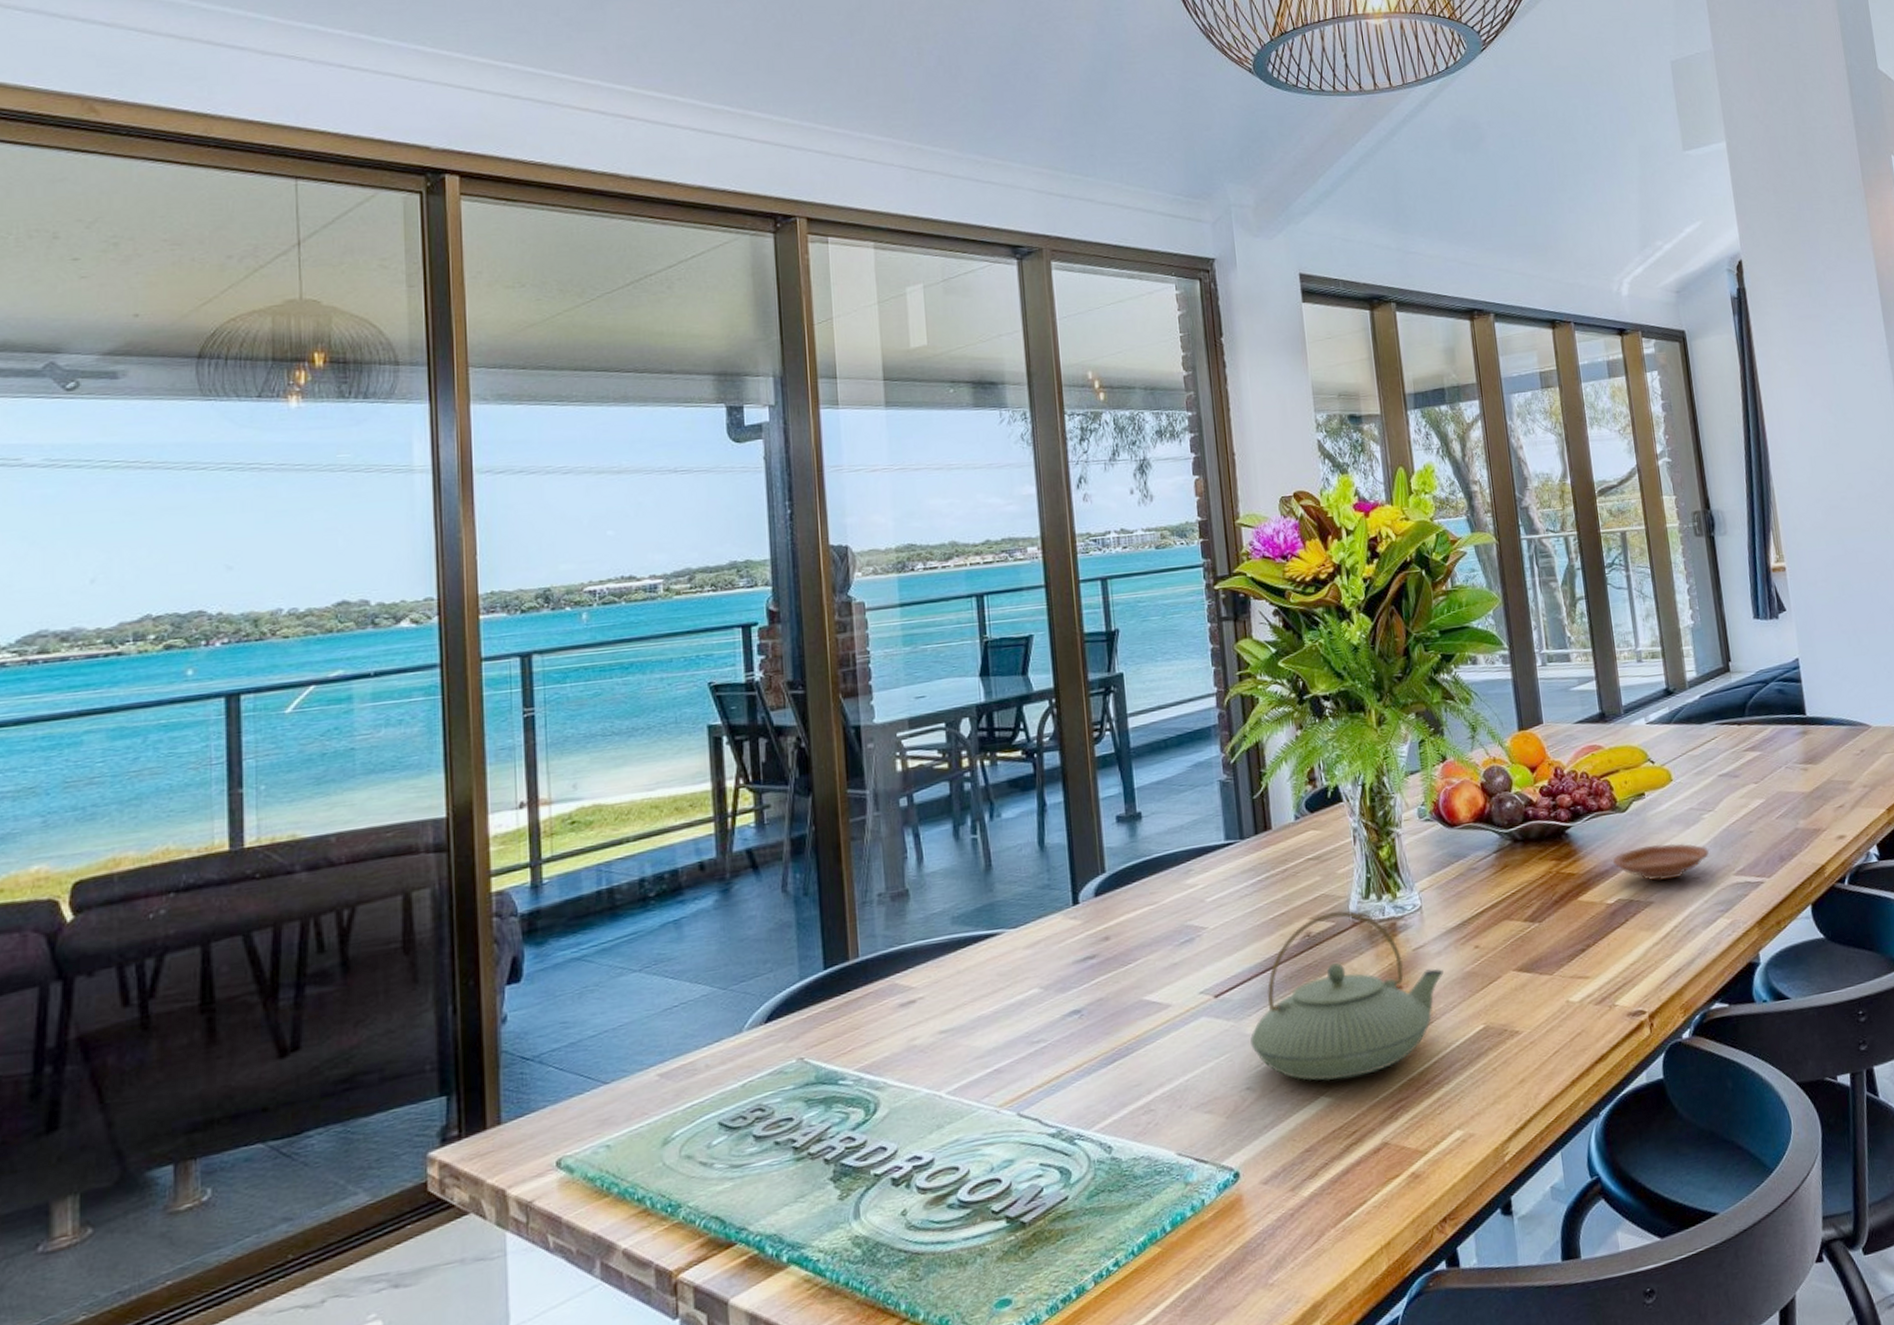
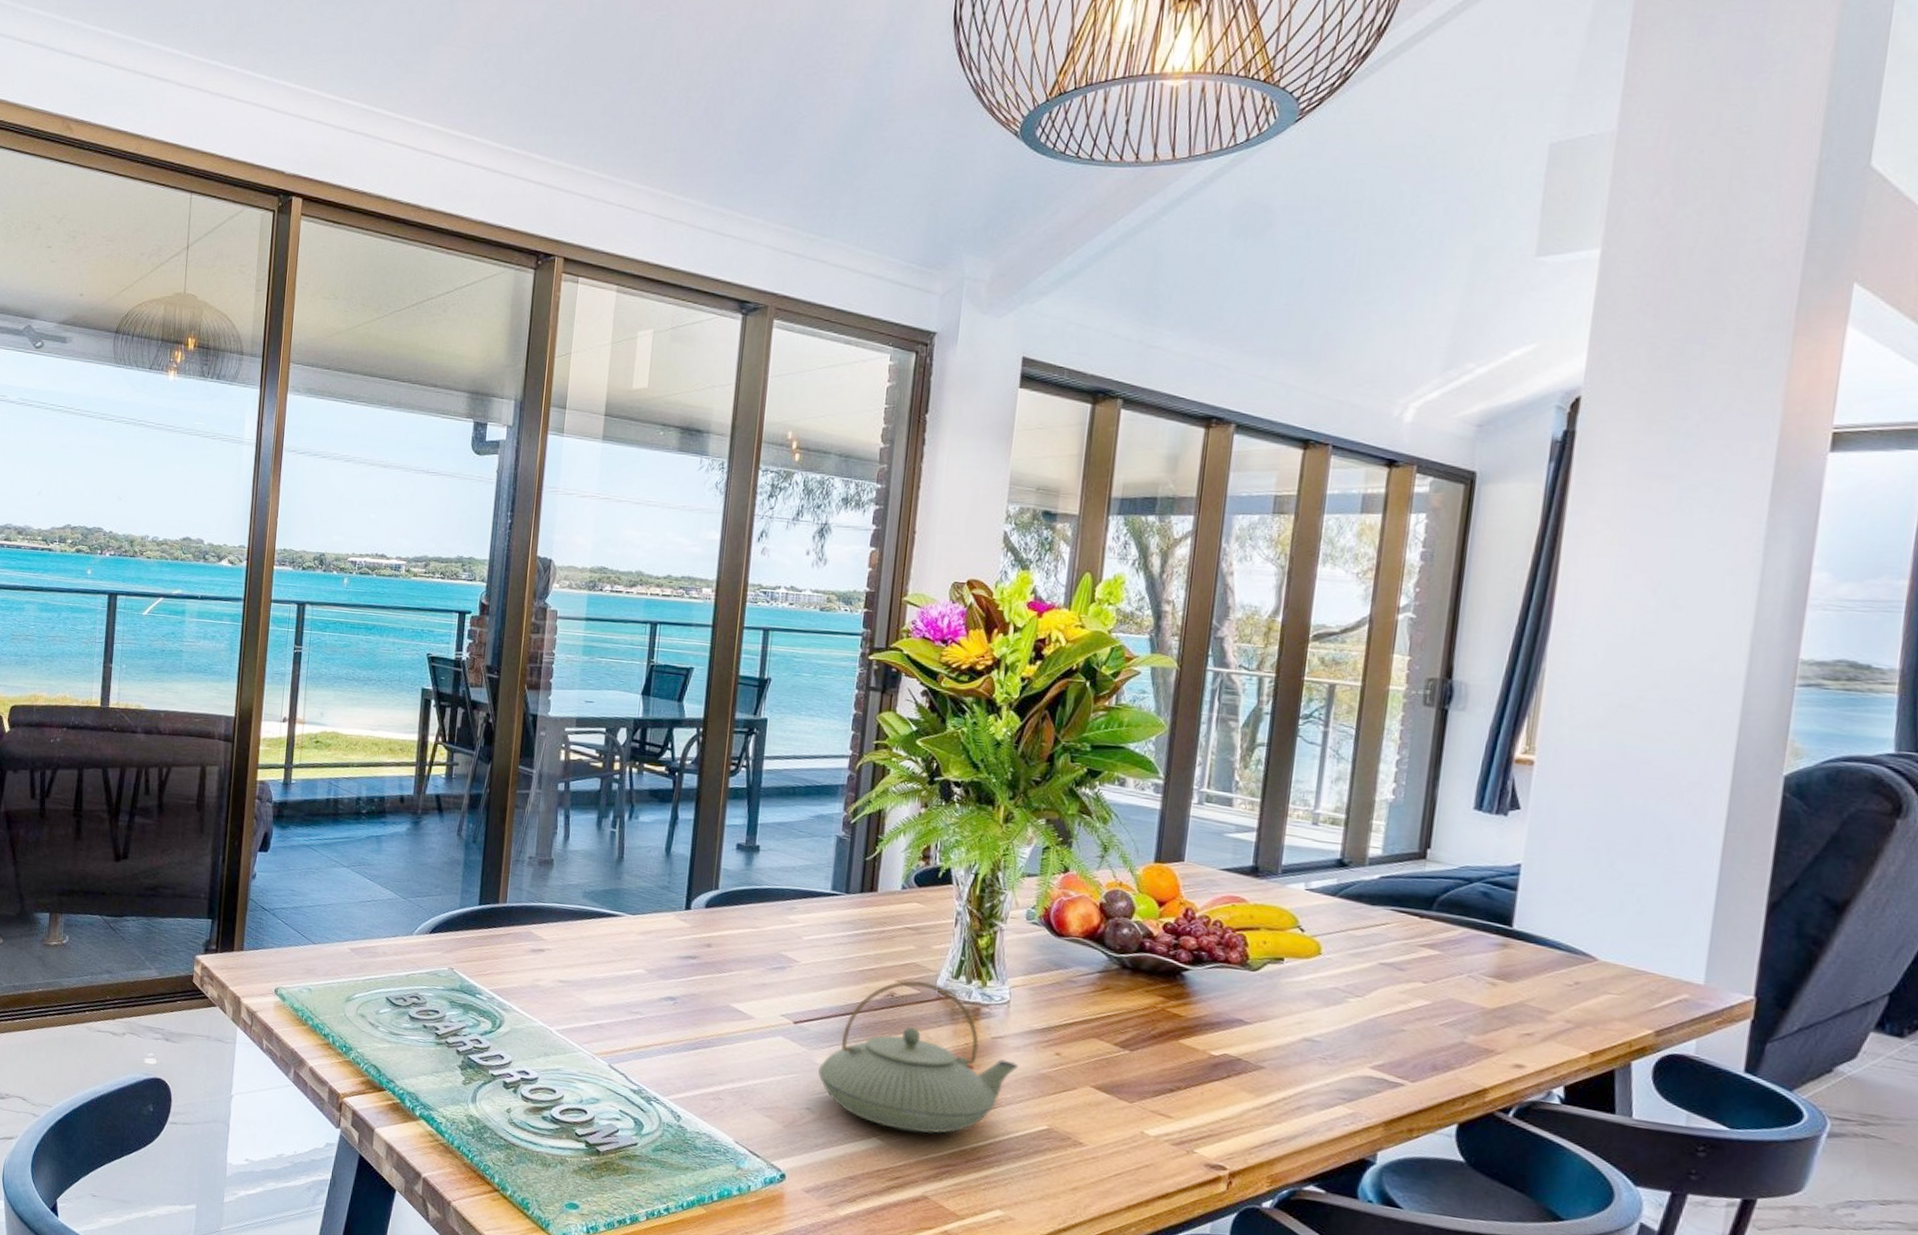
plate: present [1612,843,1710,881] -> none [1227,1009,1346,1052]

